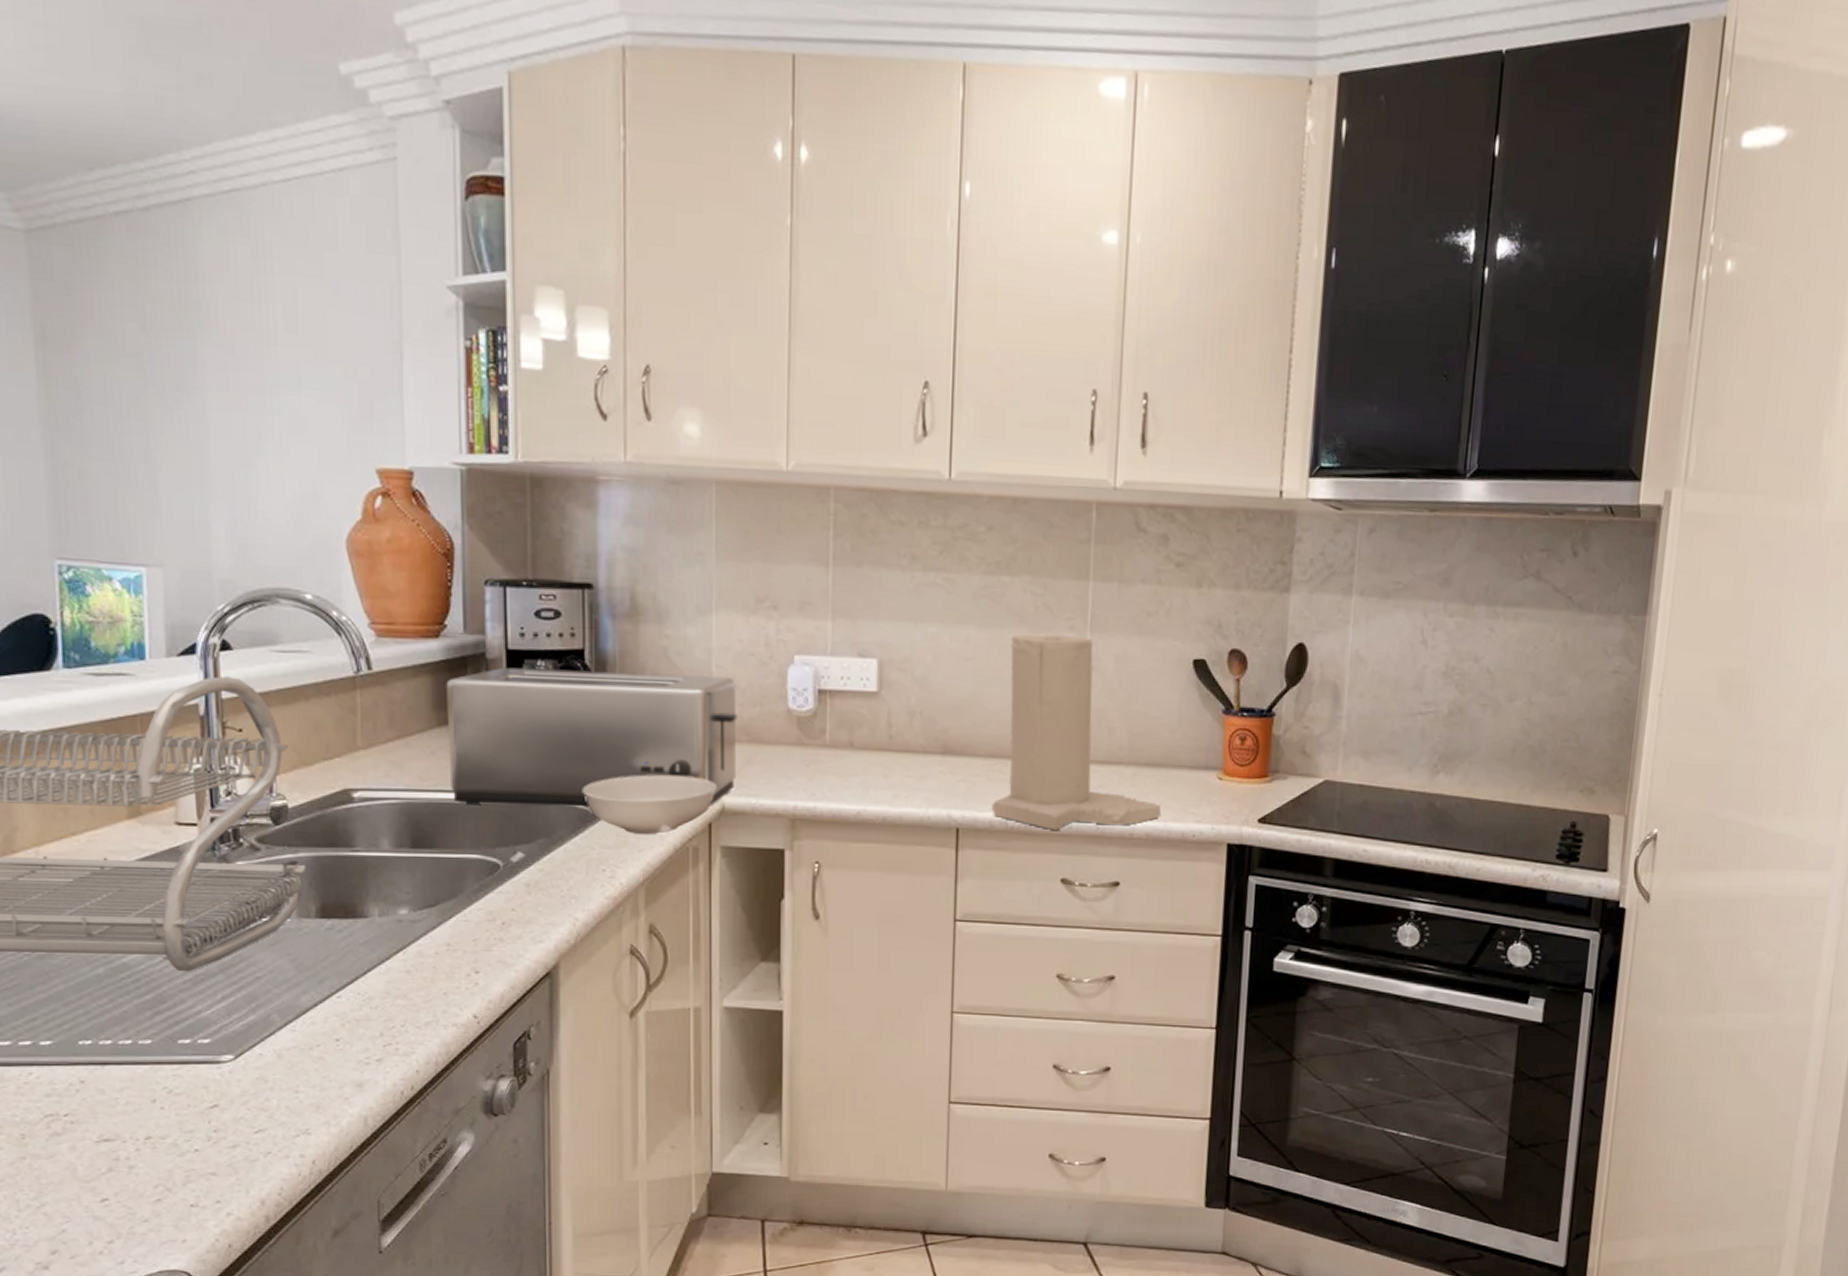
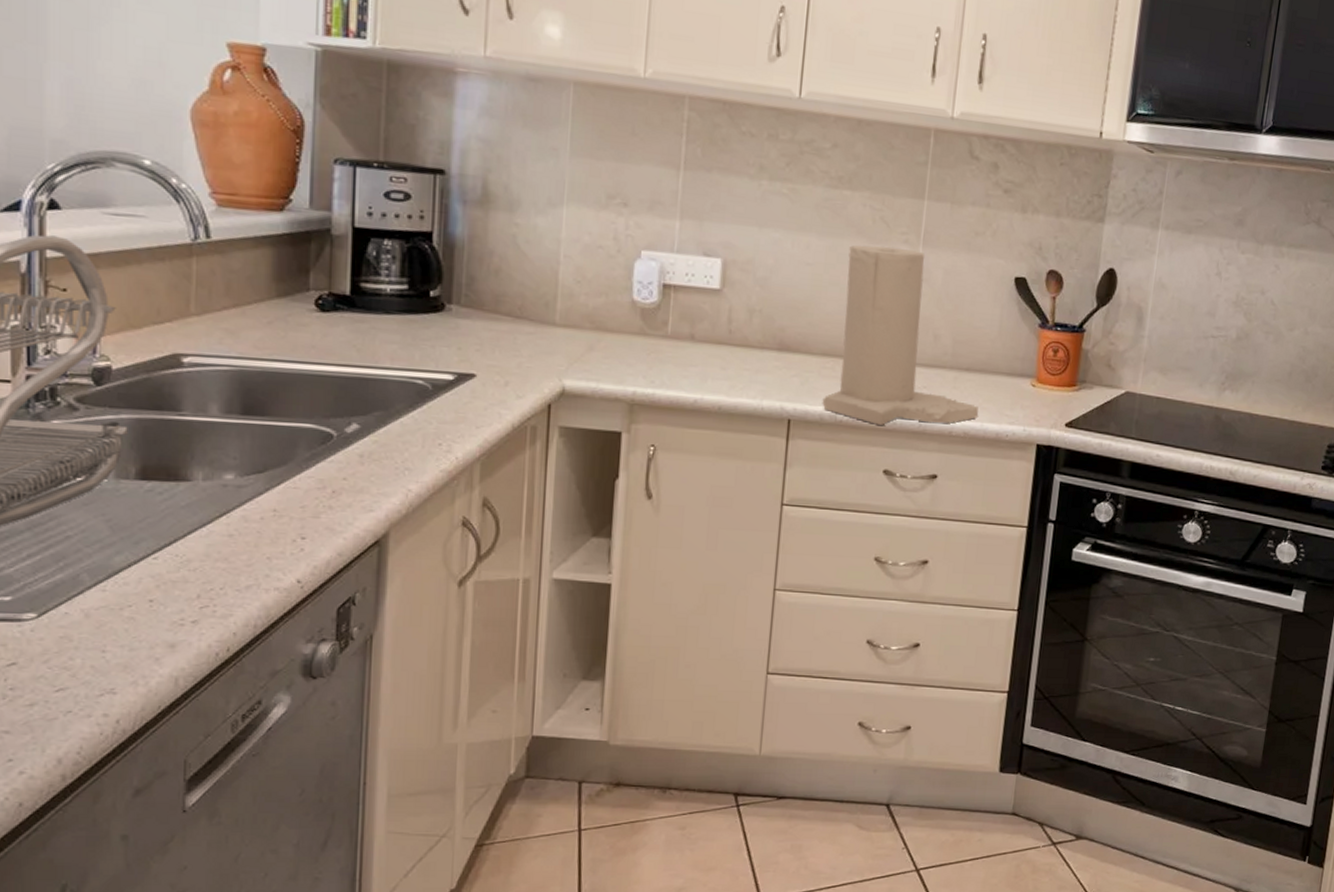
toaster: present [446,667,737,807] -> none [286,244,583,389]
bowl: present [583,774,716,835] -> none [423,355,558,413]

